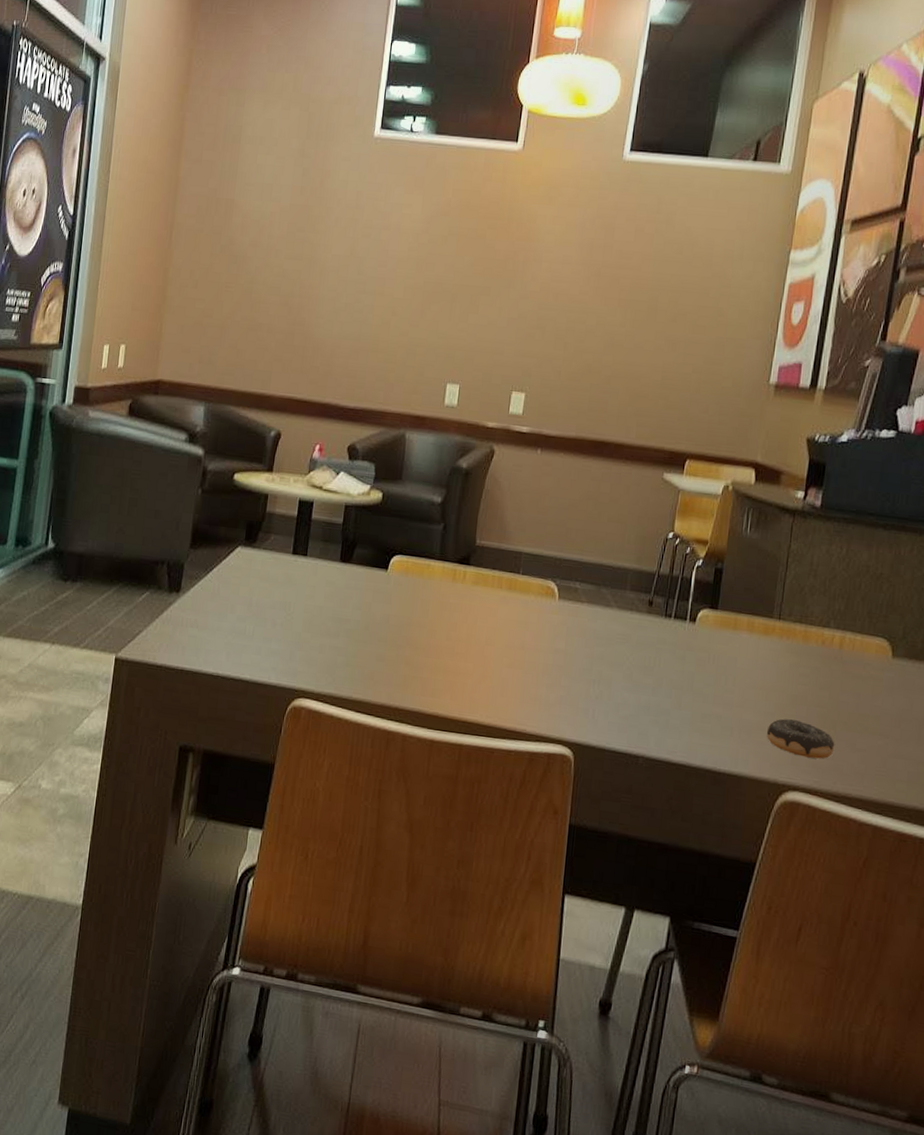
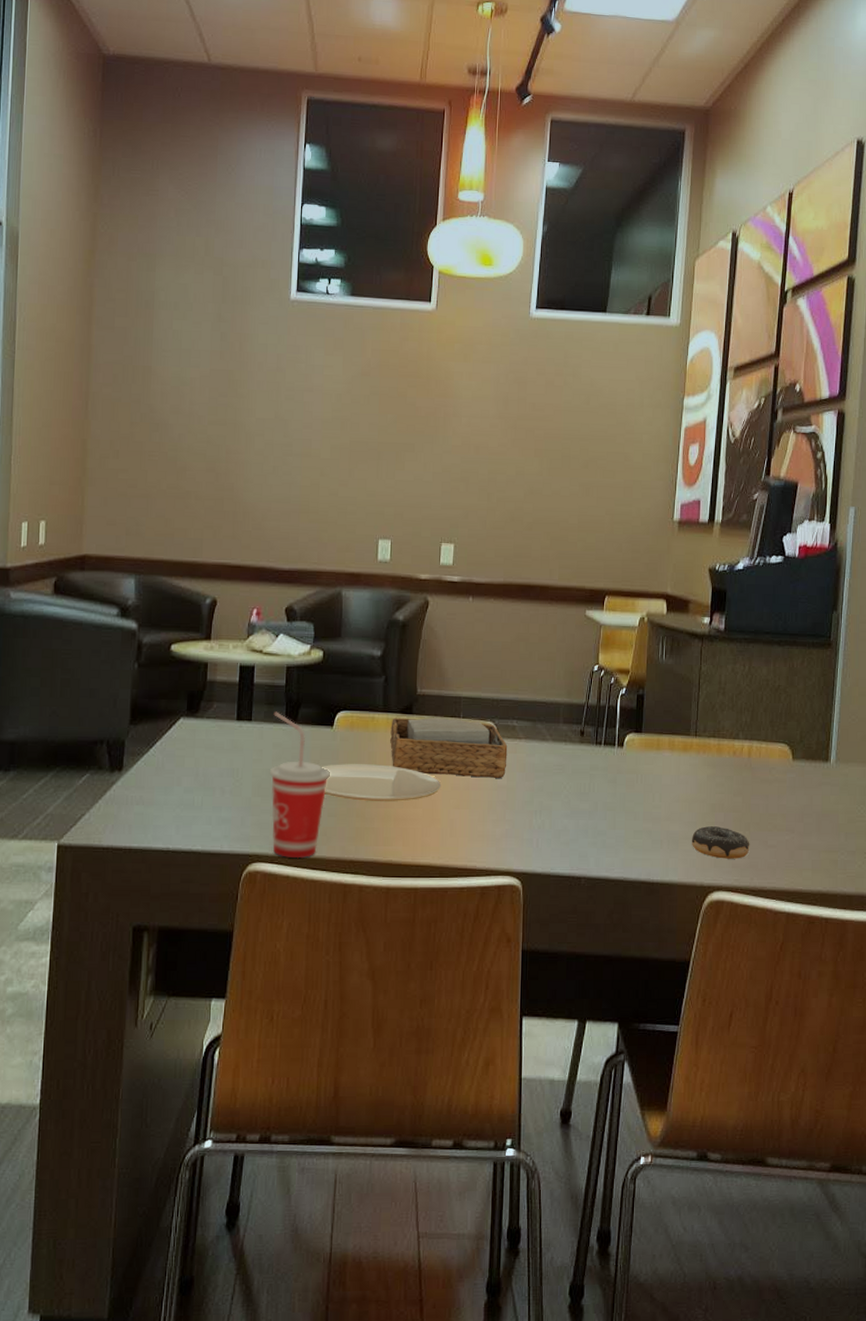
beverage cup: none [319,549,381,700] -> present [269,711,330,859]
plate: none [372,608,495,654] -> present [321,764,442,801]
napkin holder: none [444,567,568,641] -> present [390,717,508,778]

